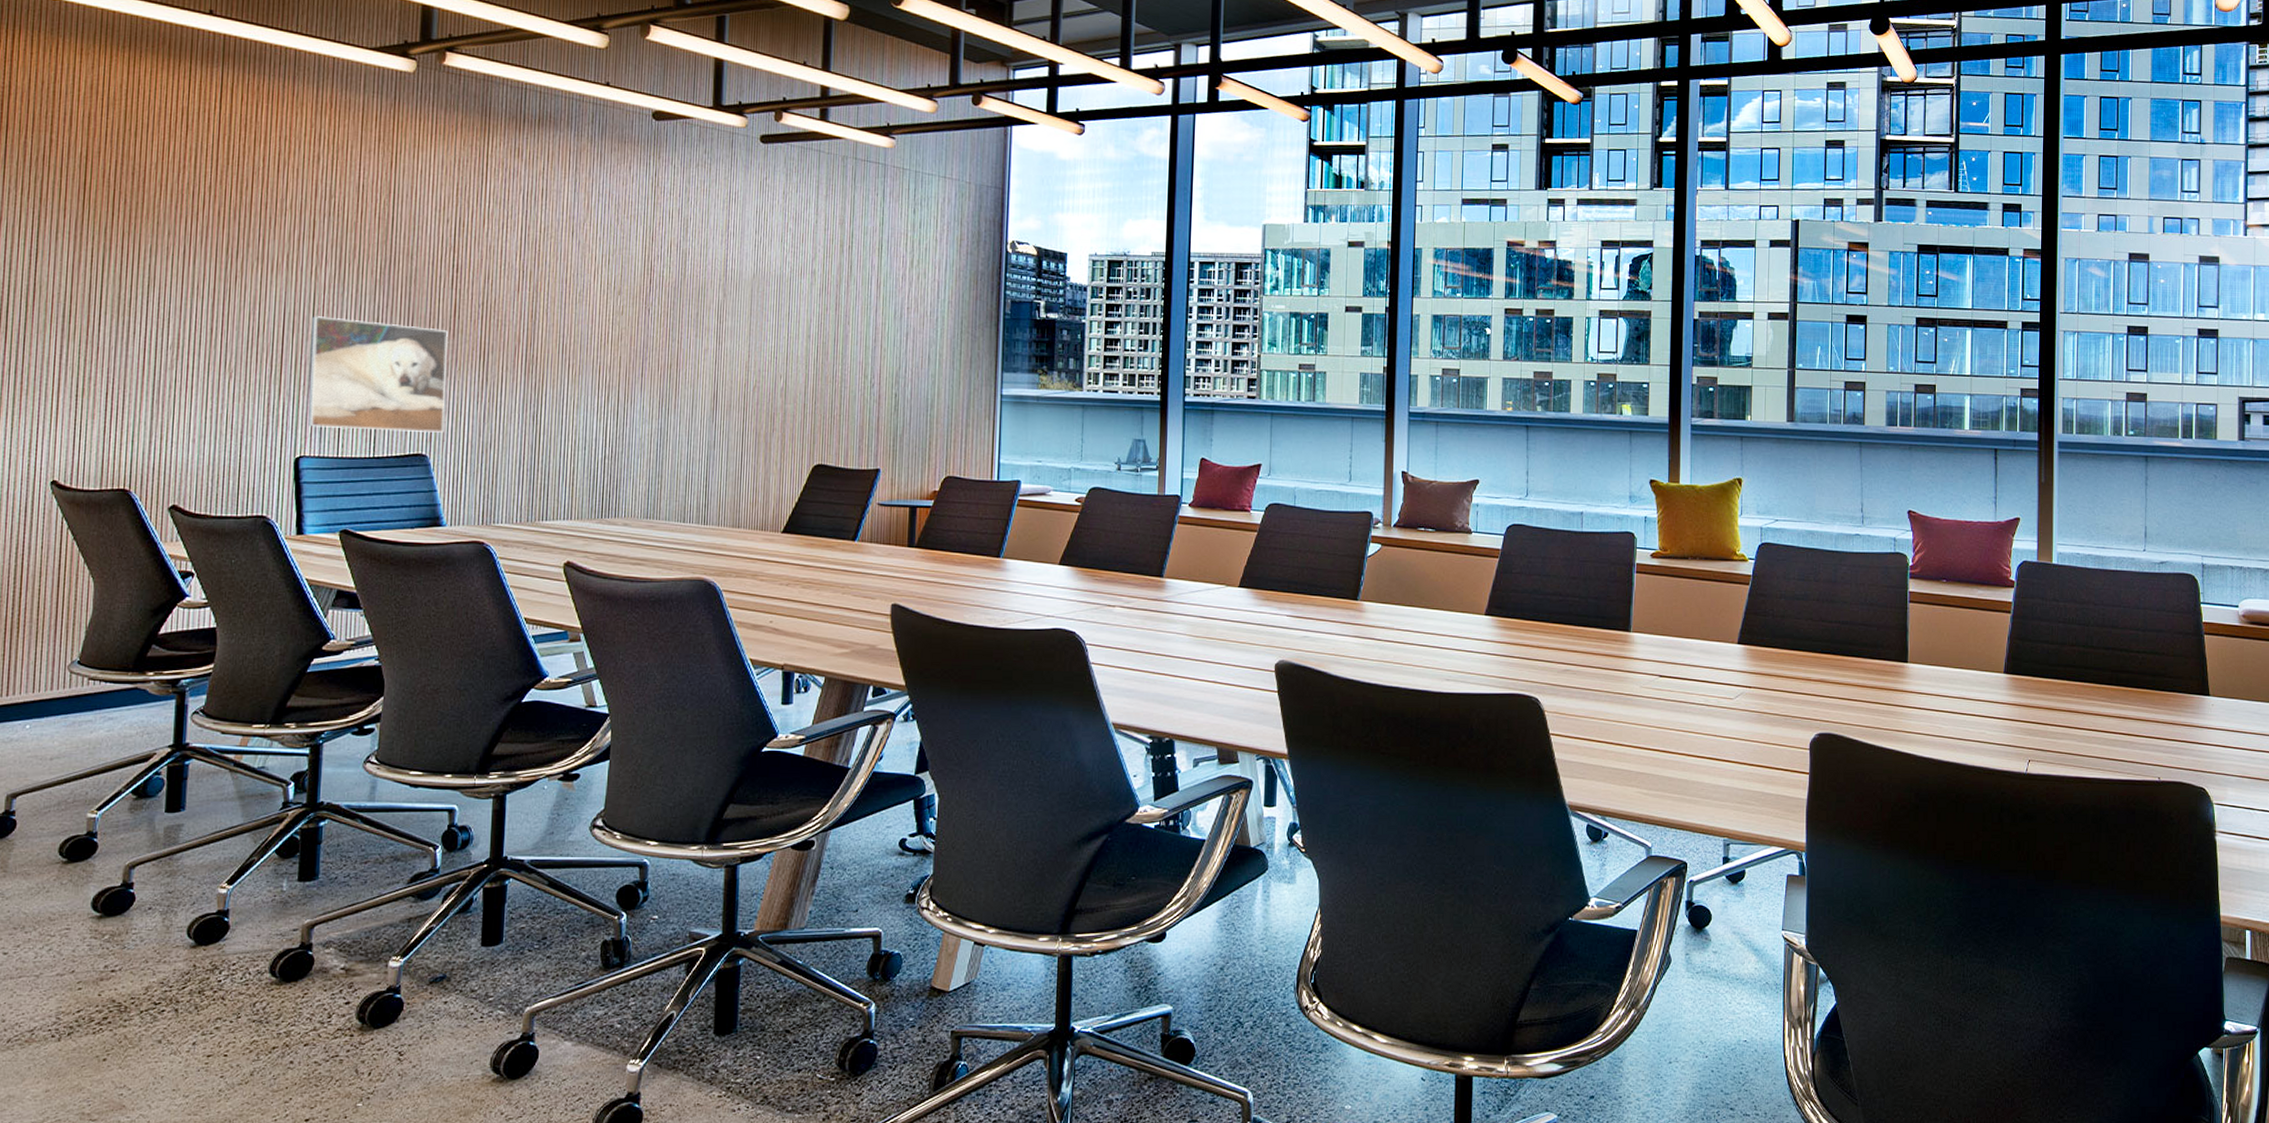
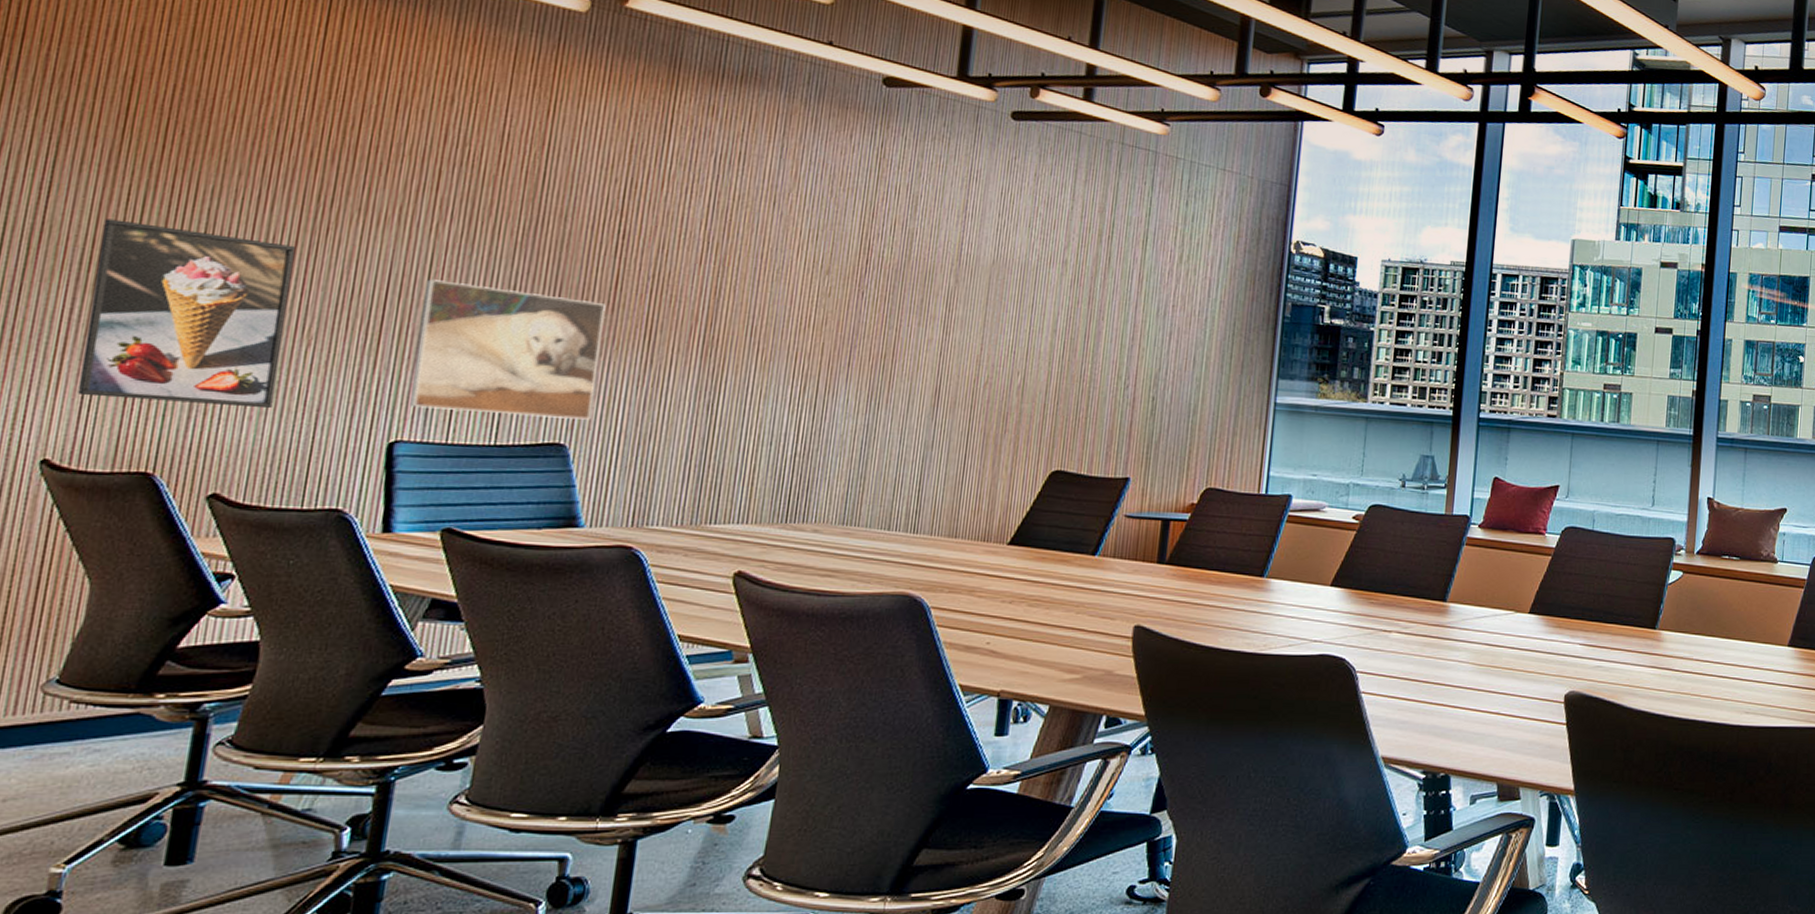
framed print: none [71,278,215,433] -> present [78,218,297,409]

